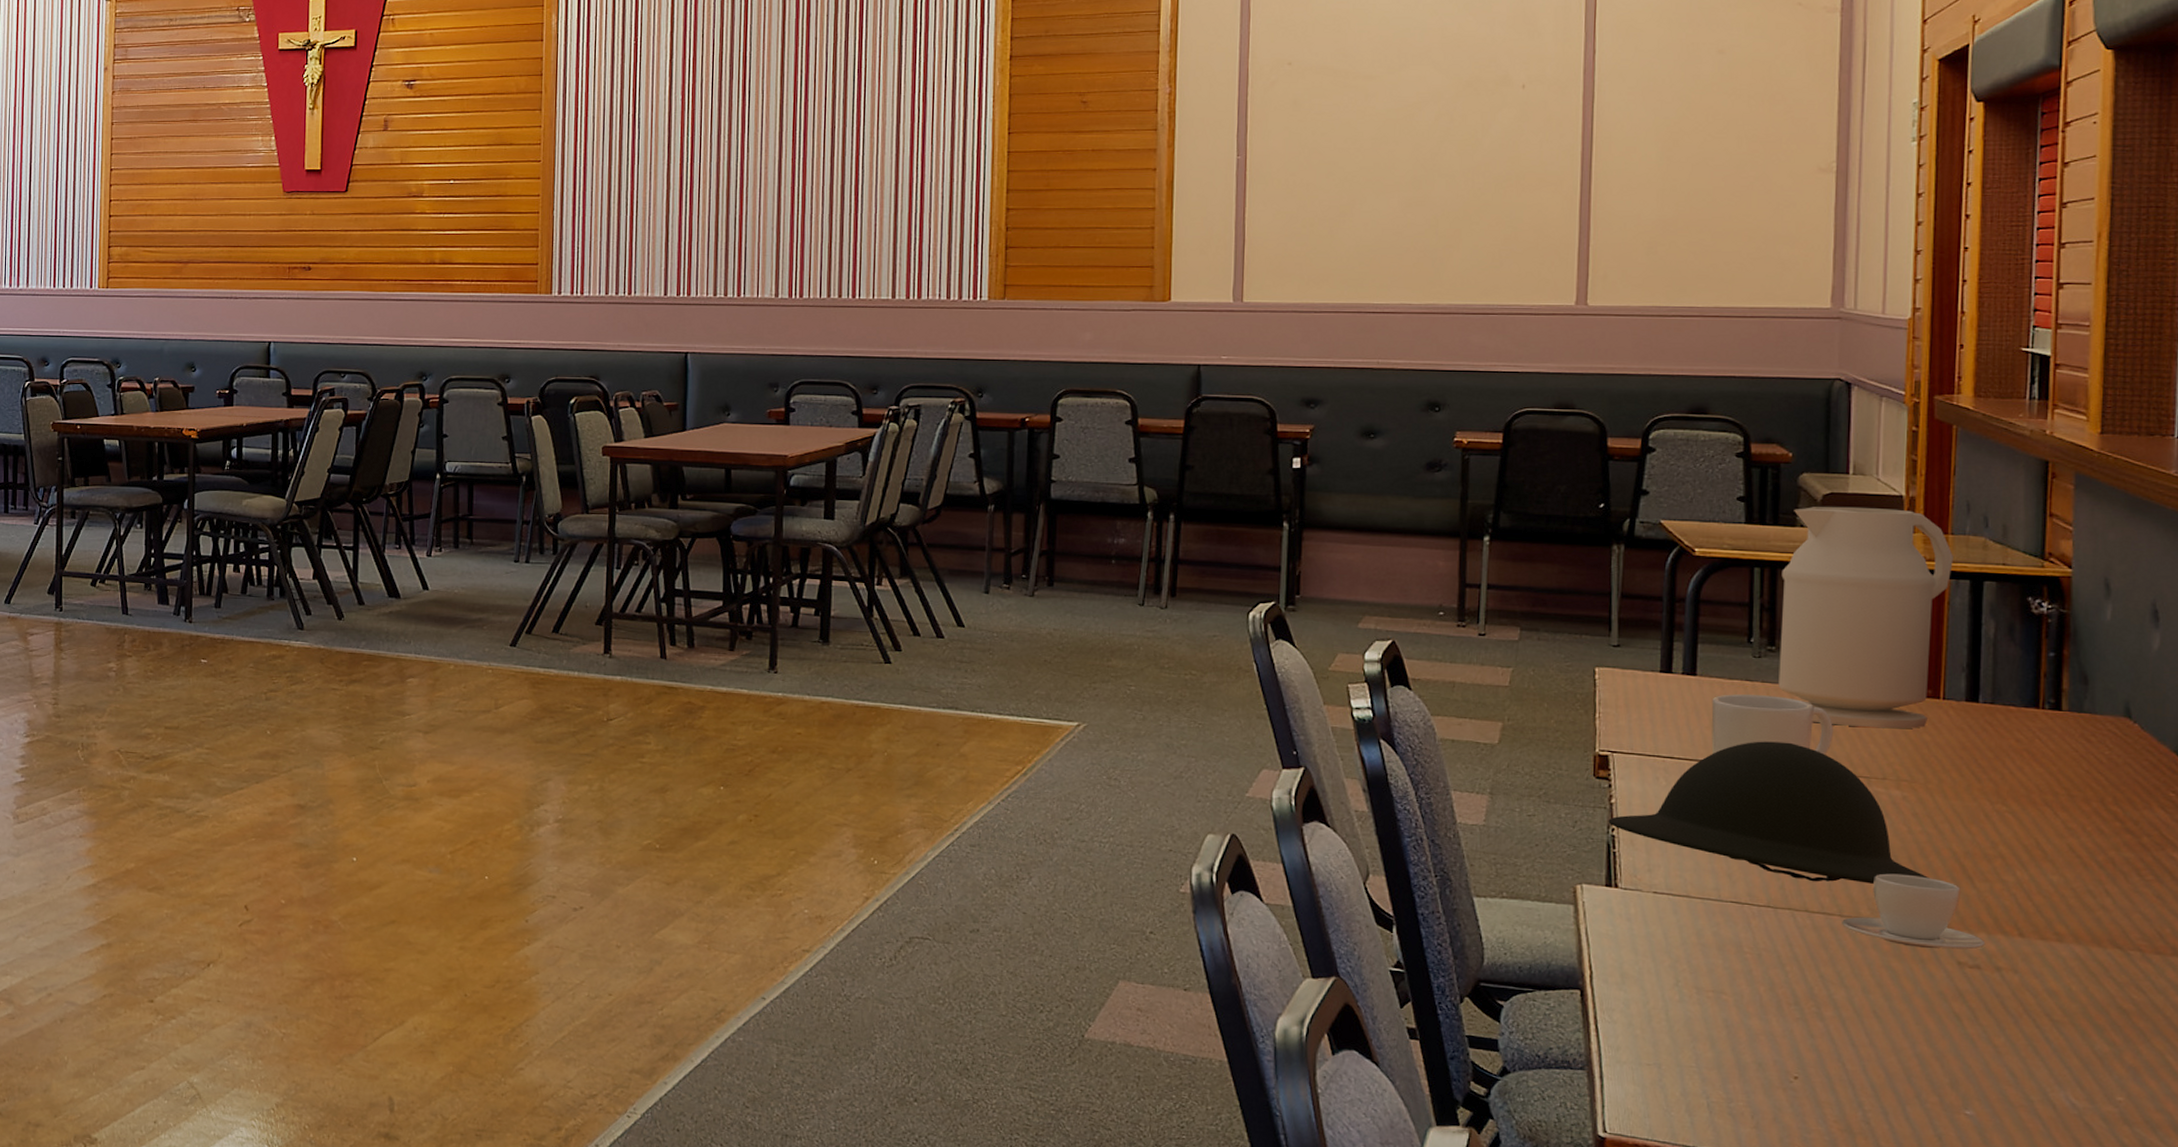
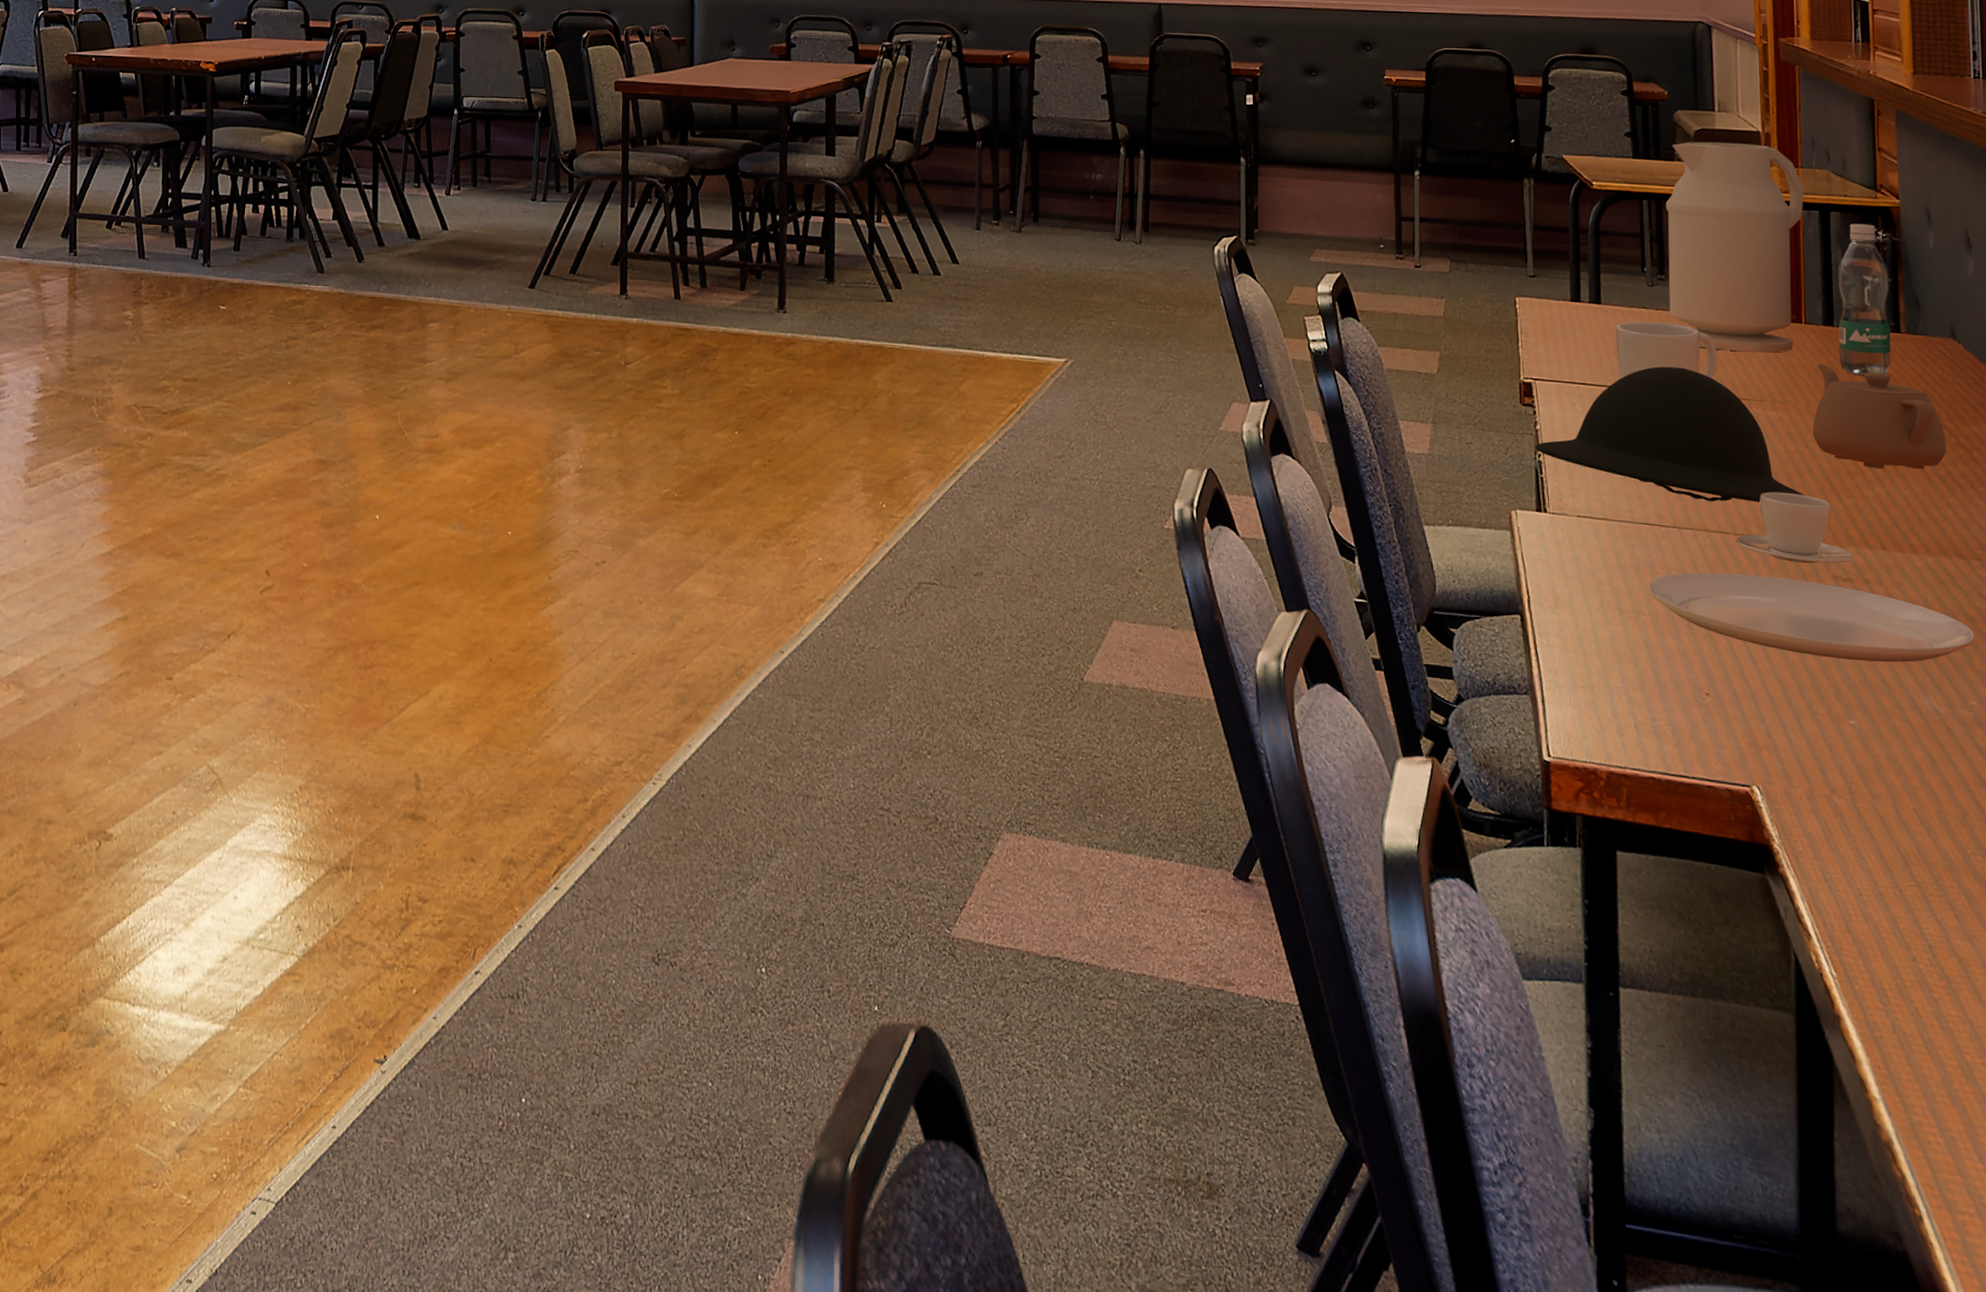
plate: none [1733,953,2127,1054] -> present [1648,572,1974,662]
teapot: none [1943,741,2110,855] -> present [1812,364,1947,469]
bottle: none [1983,594,2052,755] -> present [1838,223,1891,376]

